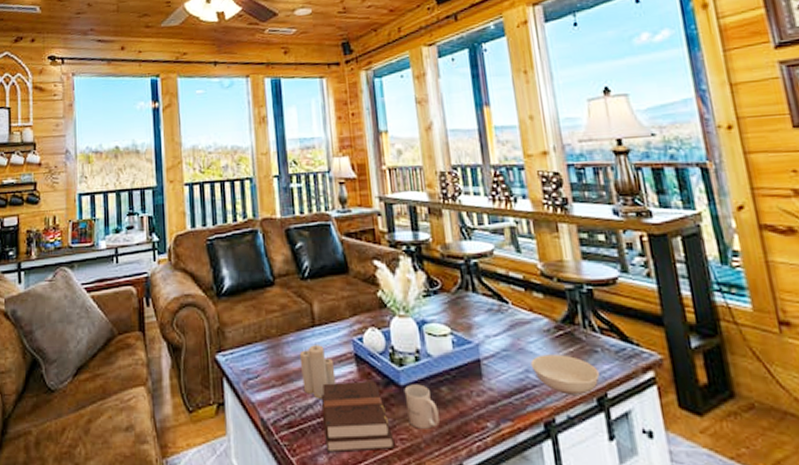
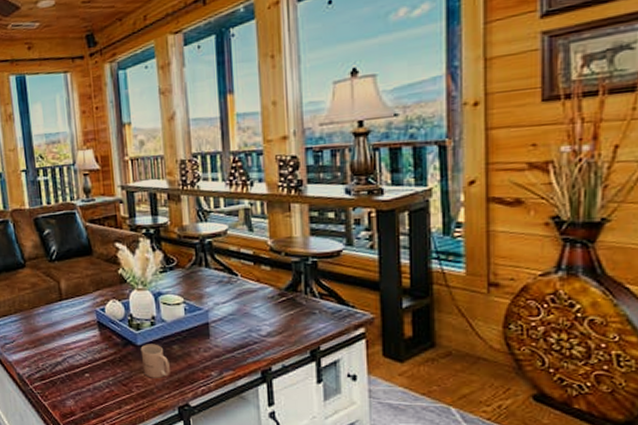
candle: present [299,343,336,399] -> none [49,314,81,358]
hardback book: present [322,381,395,453] -> none [69,342,131,398]
bowl: present [530,354,600,395] -> none [254,316,315,349]

